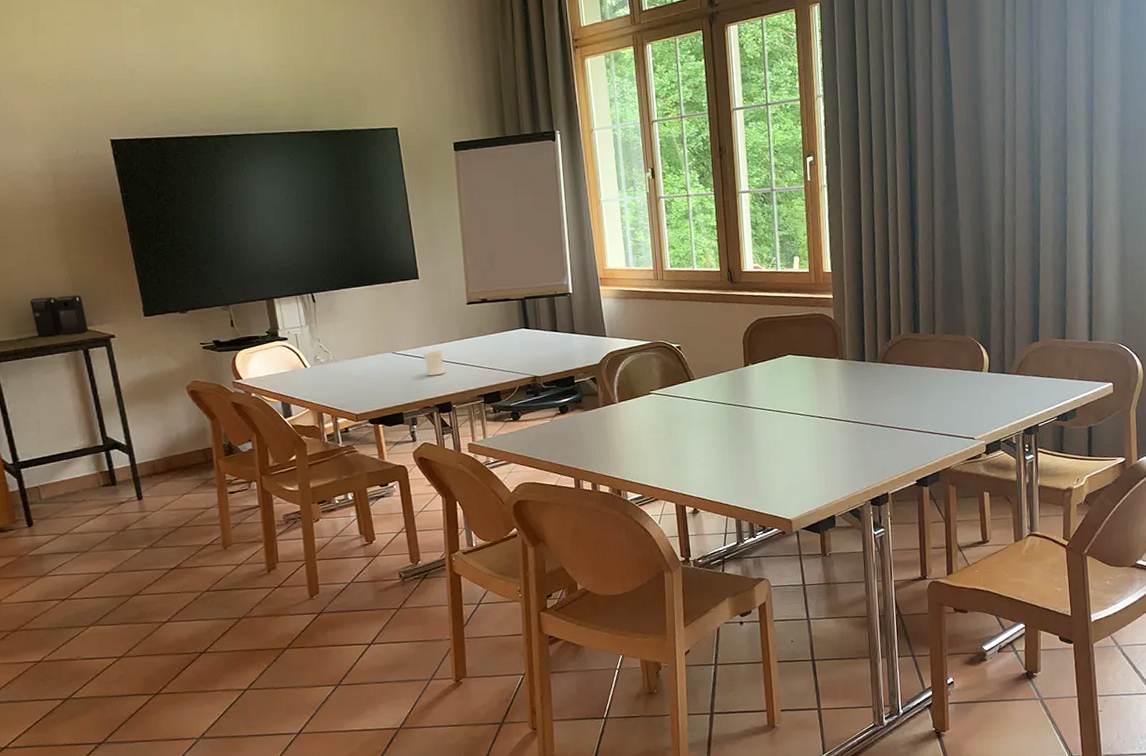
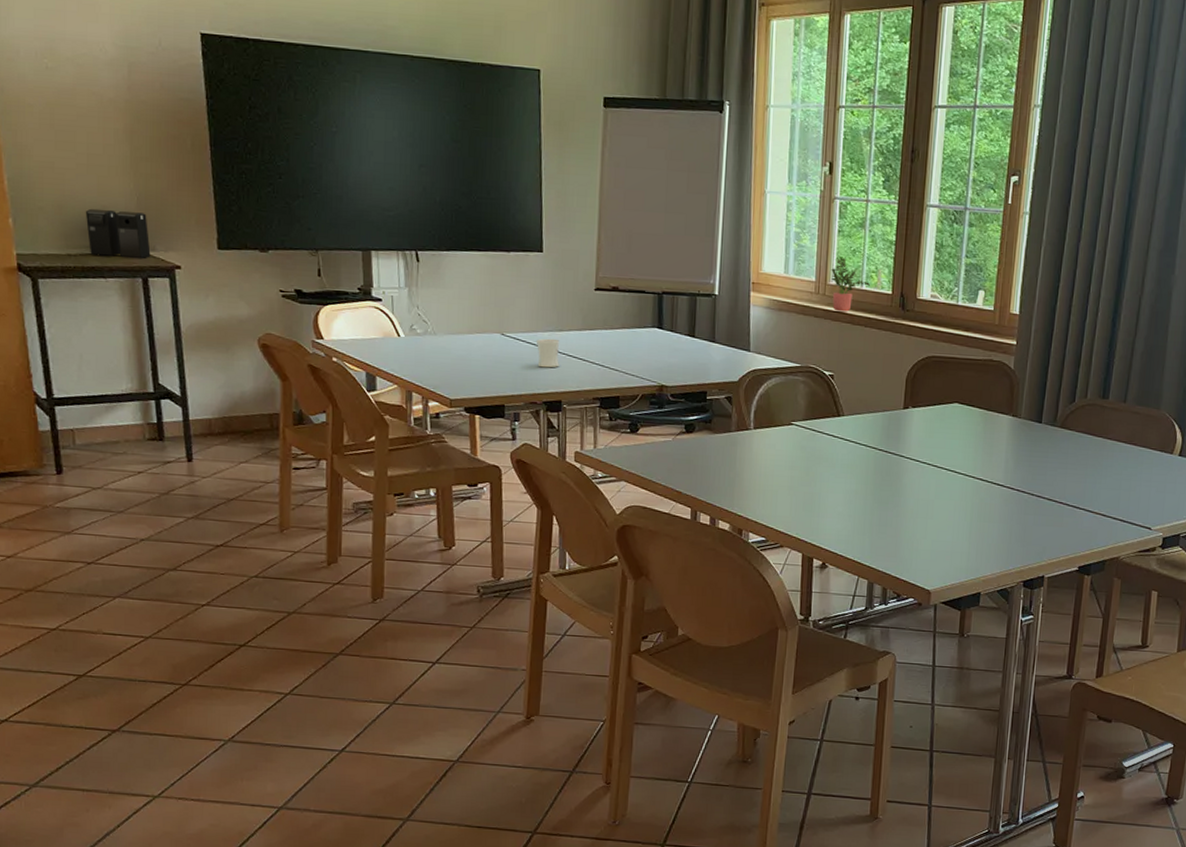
potted plant: none [665,245,700,292] -> present [831,257,870,312]

